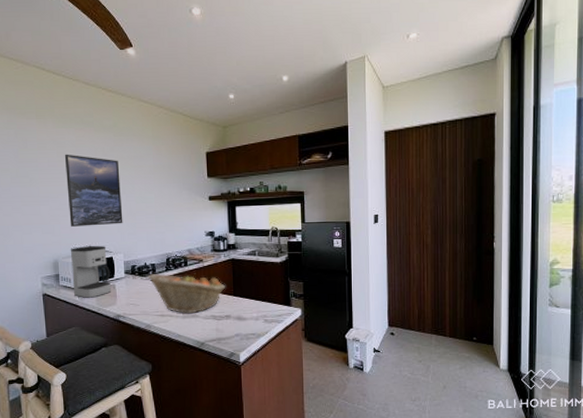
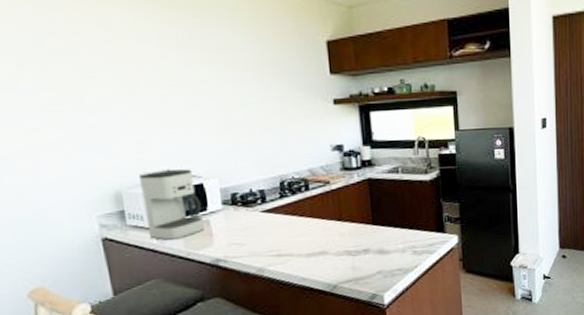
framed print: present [64,154,123,227] -> none [117,42,215,144]
fruit basket: present [147,273,226,314] -> none [254,199,362,251]

